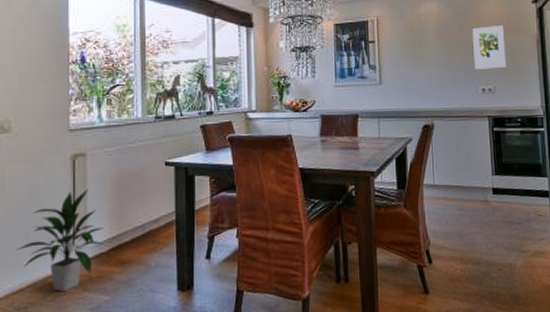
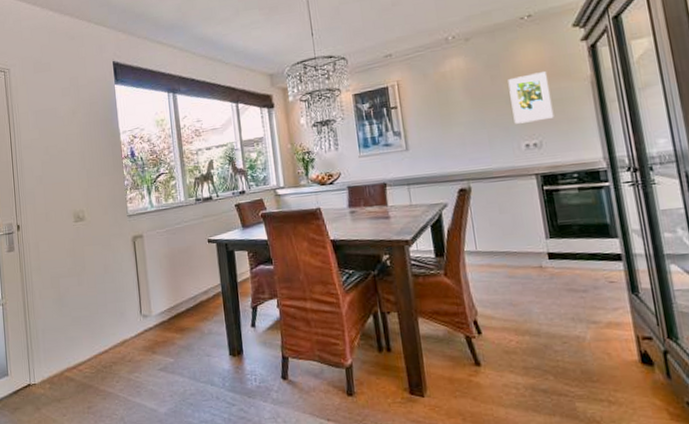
indoor plant: present [17,188,105,292] -> none [99,265,164,354]

